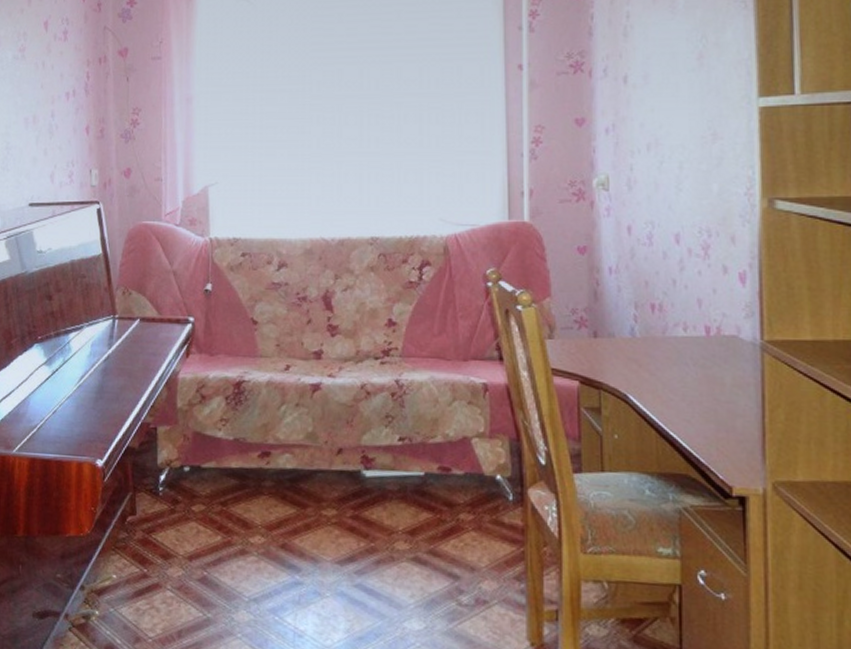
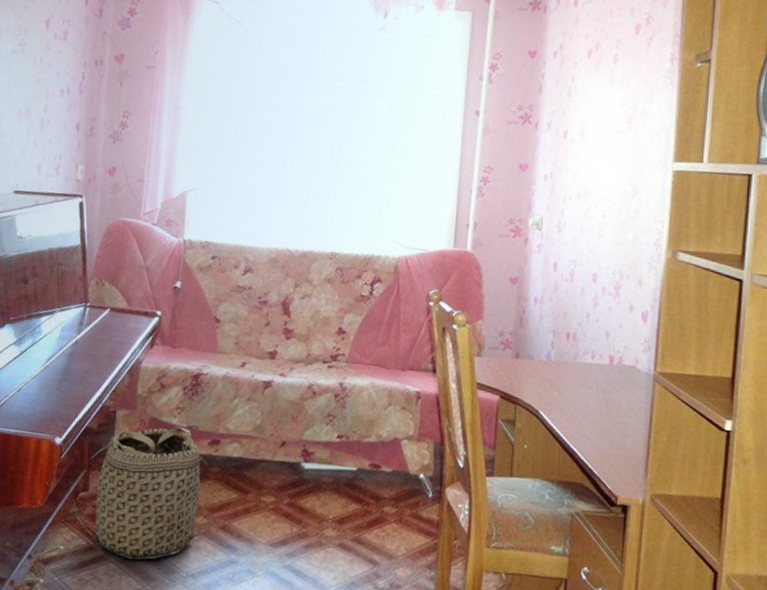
basket: none [121,439,268,586] -> present [73,426,210,560]

